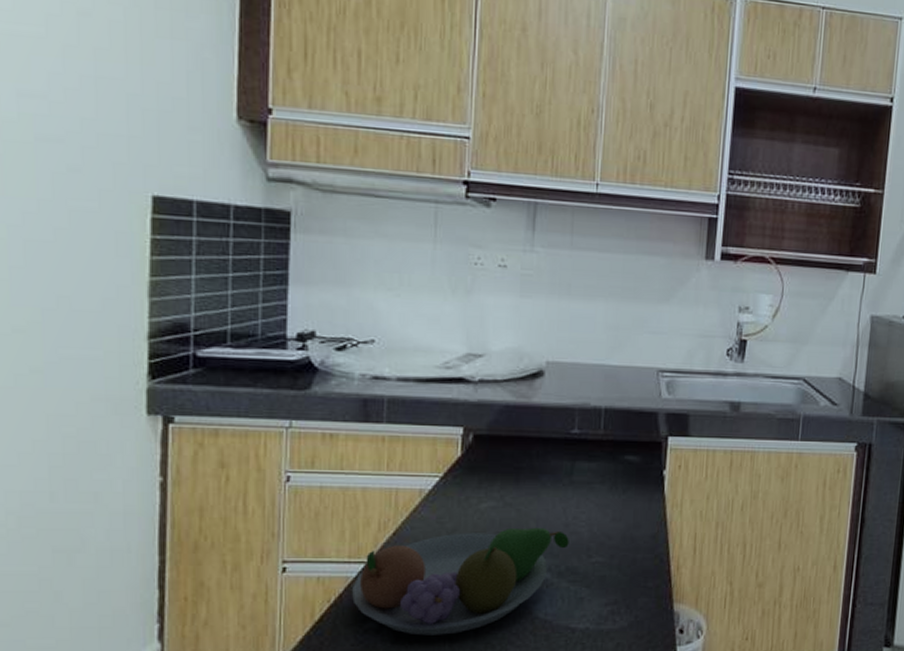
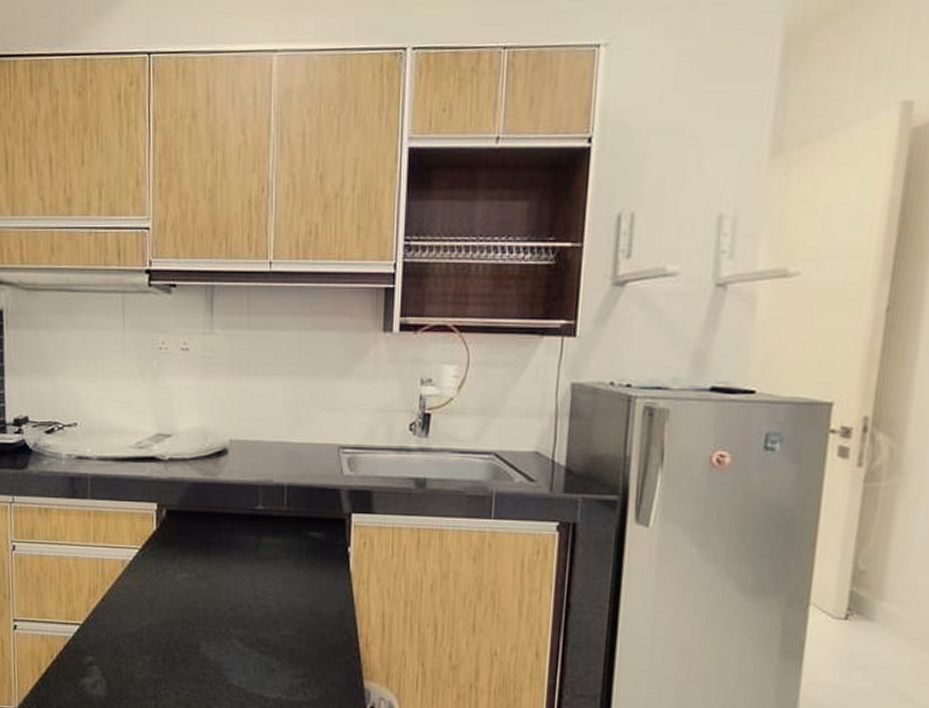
fruit bowl: present [352,527,569,636] -> none [70,599,259,695]

